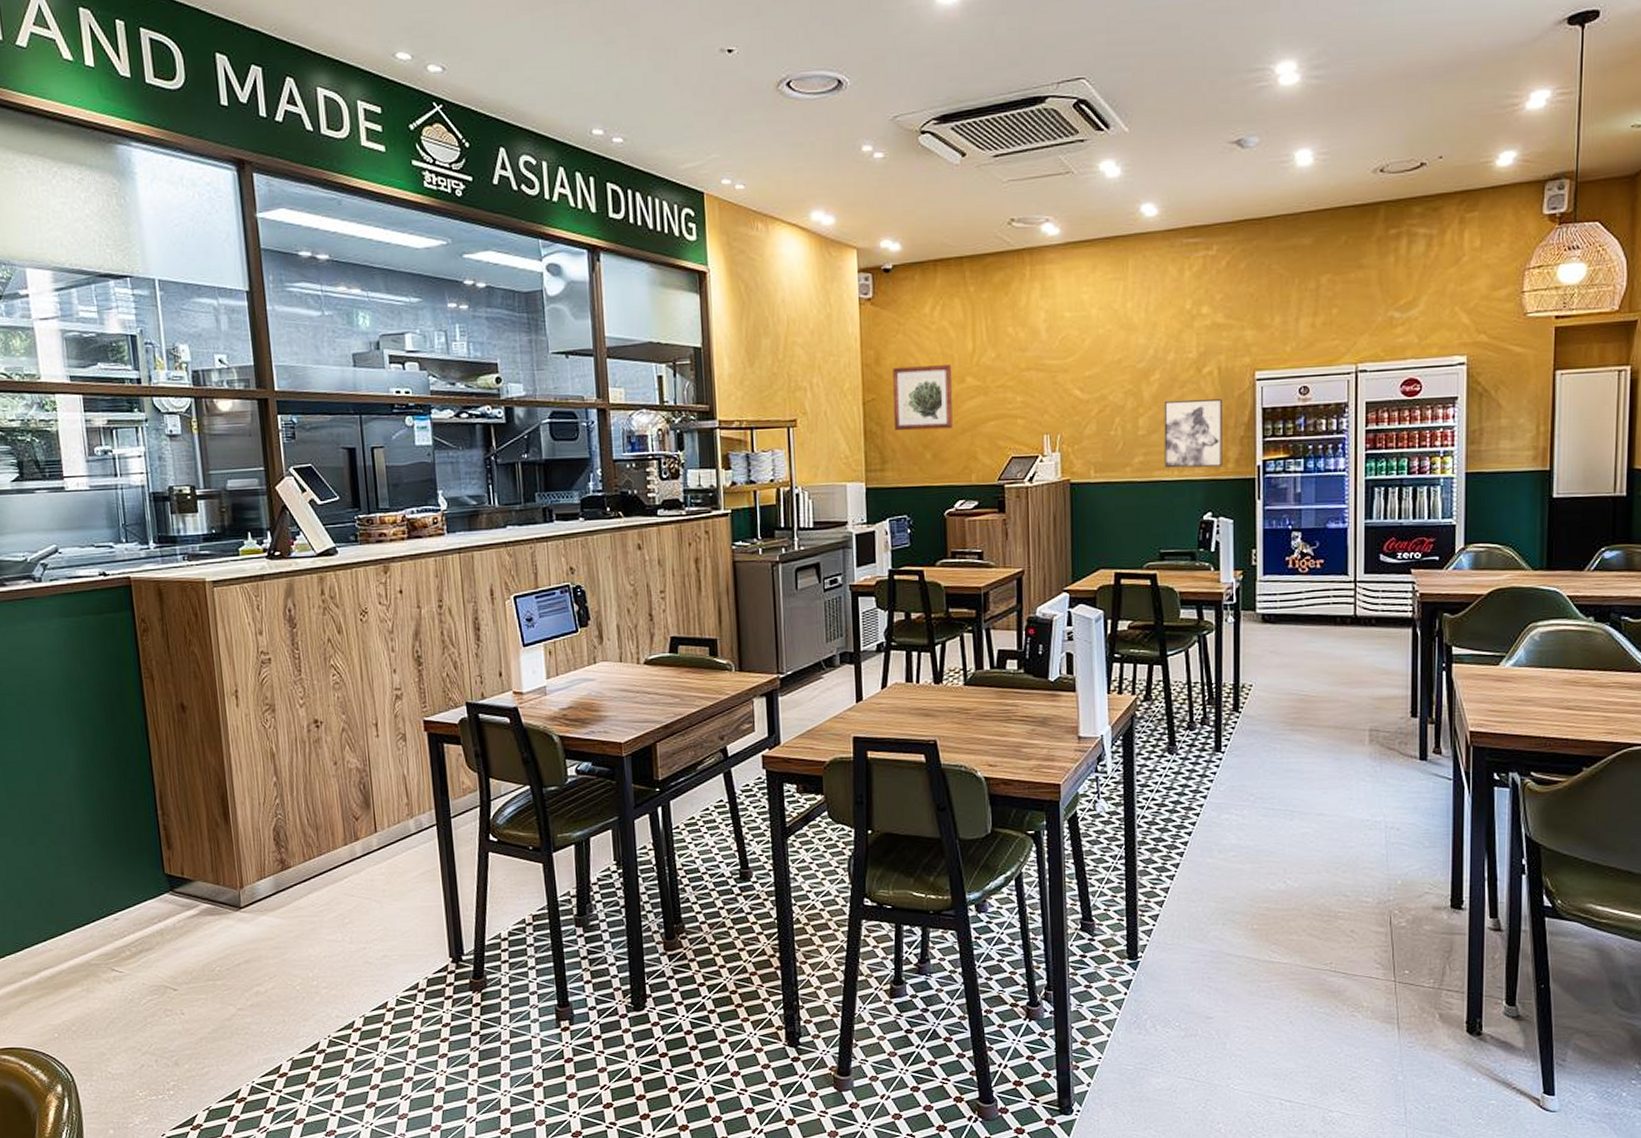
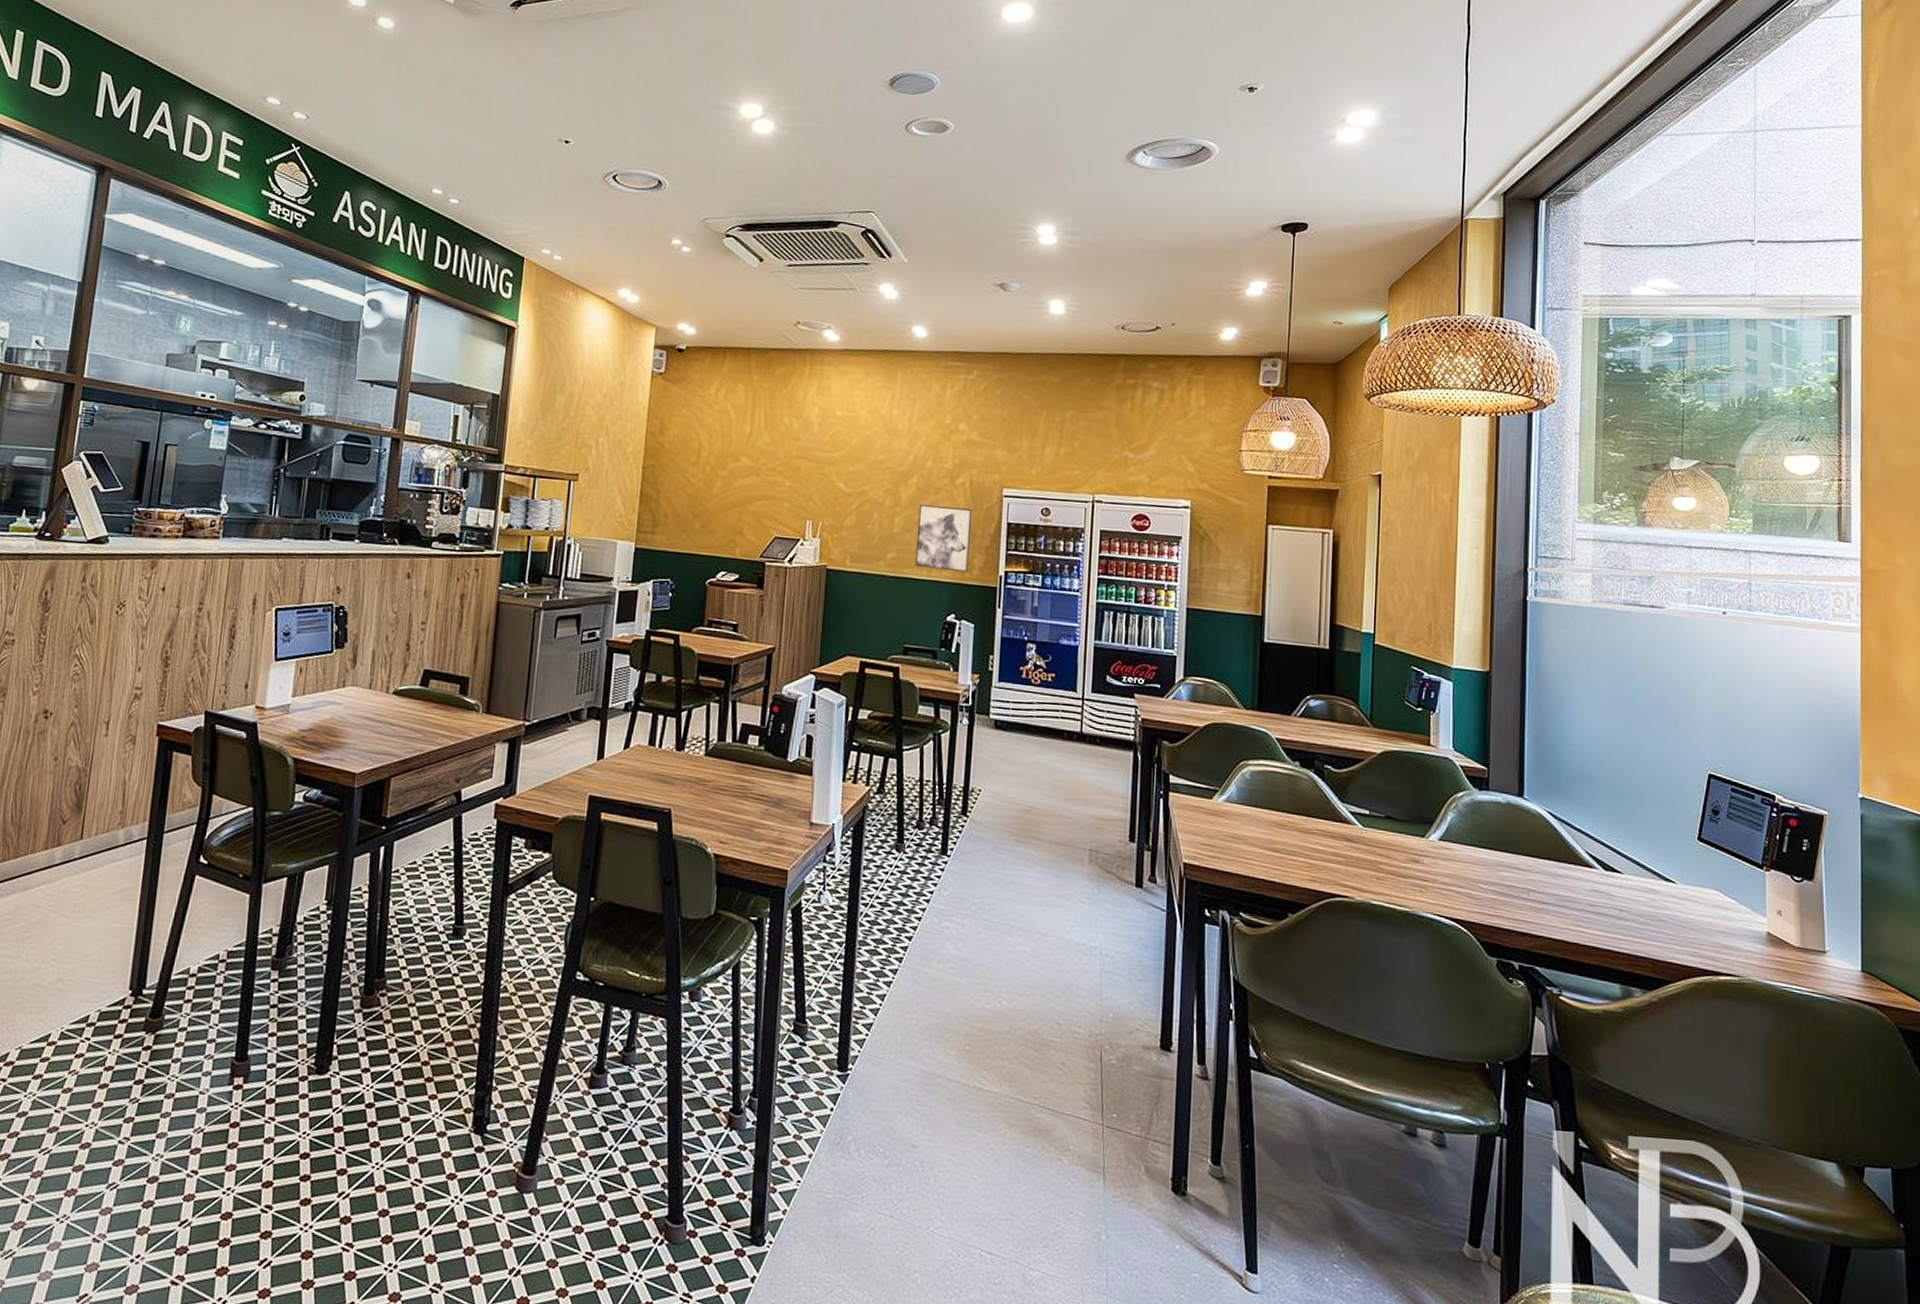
wall art: present [893,365,953,431] -> none [668,439,730,503]

